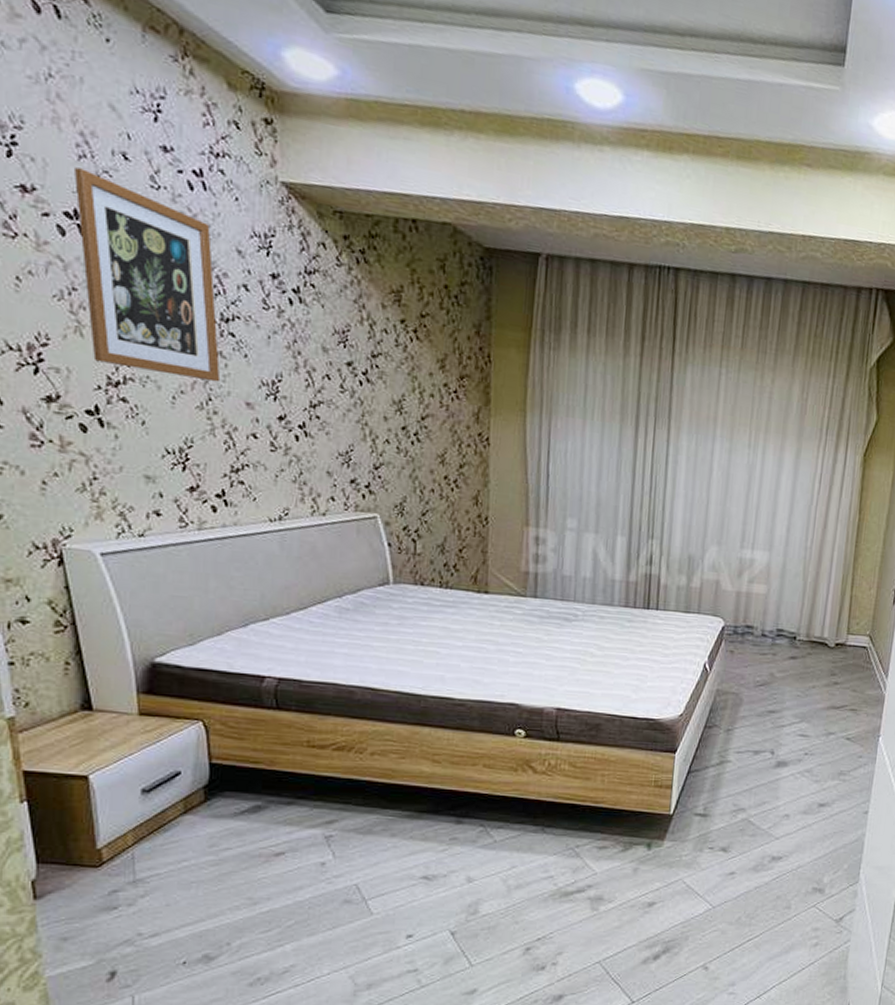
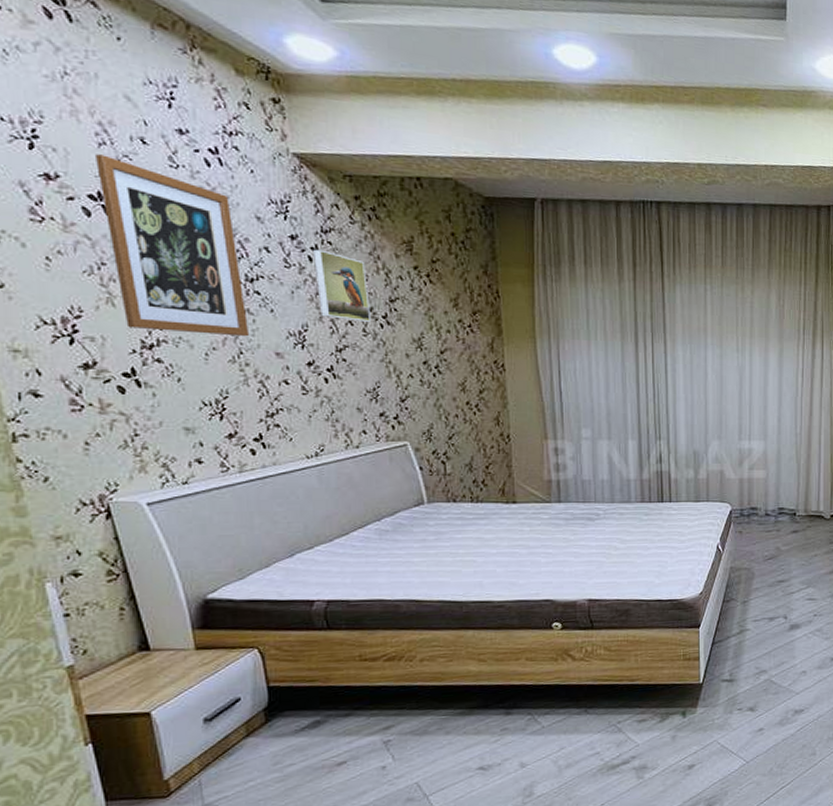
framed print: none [293,291,350,377] -> present [312,249,370,322]

